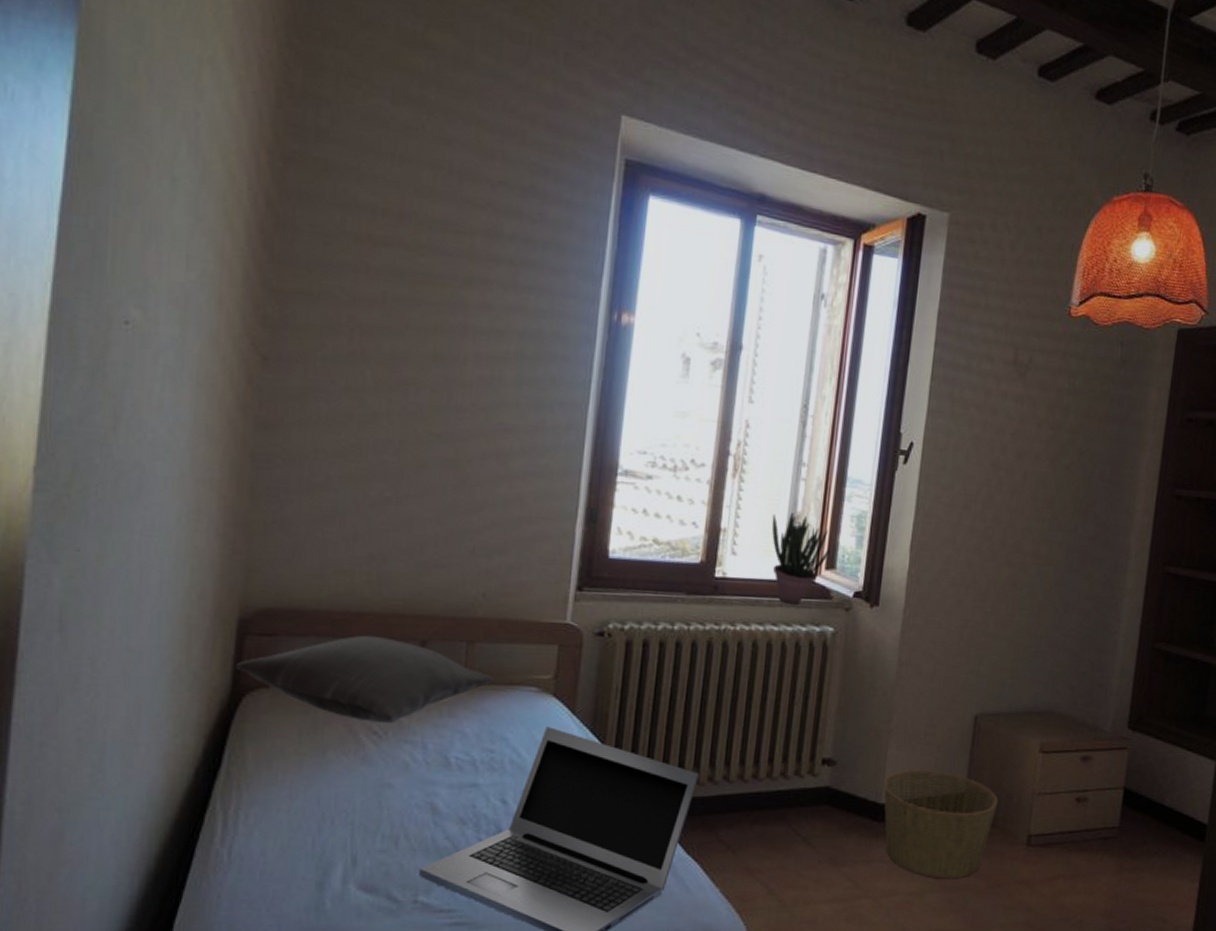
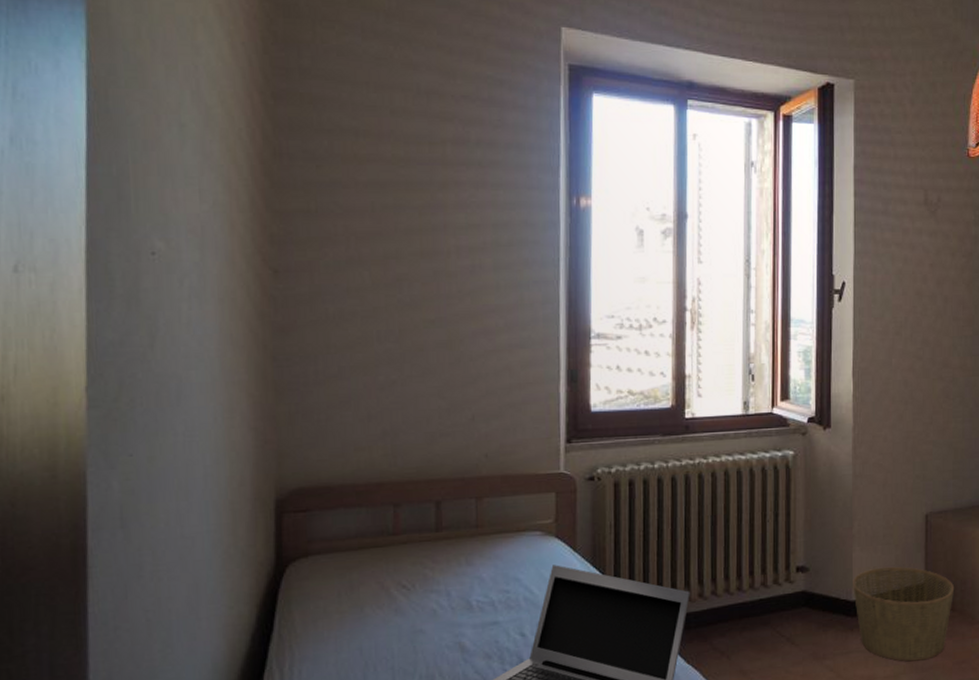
pillow: present [236,635,493,724] -> none [277,501,502,578]
potted plant: present [771,512,831,605] -> none [729,354,783,435]

